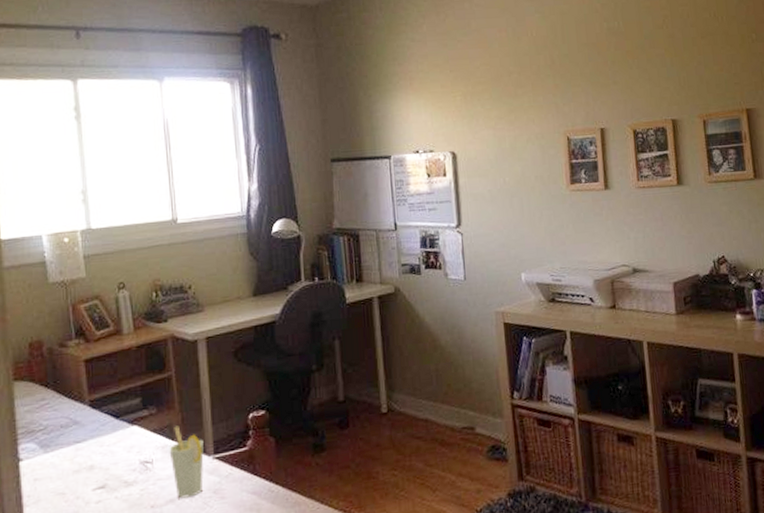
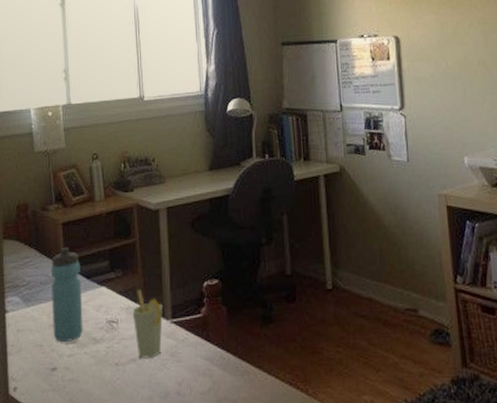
water bottle: none [72,386,113,488] -> present [50,248,83,342]

